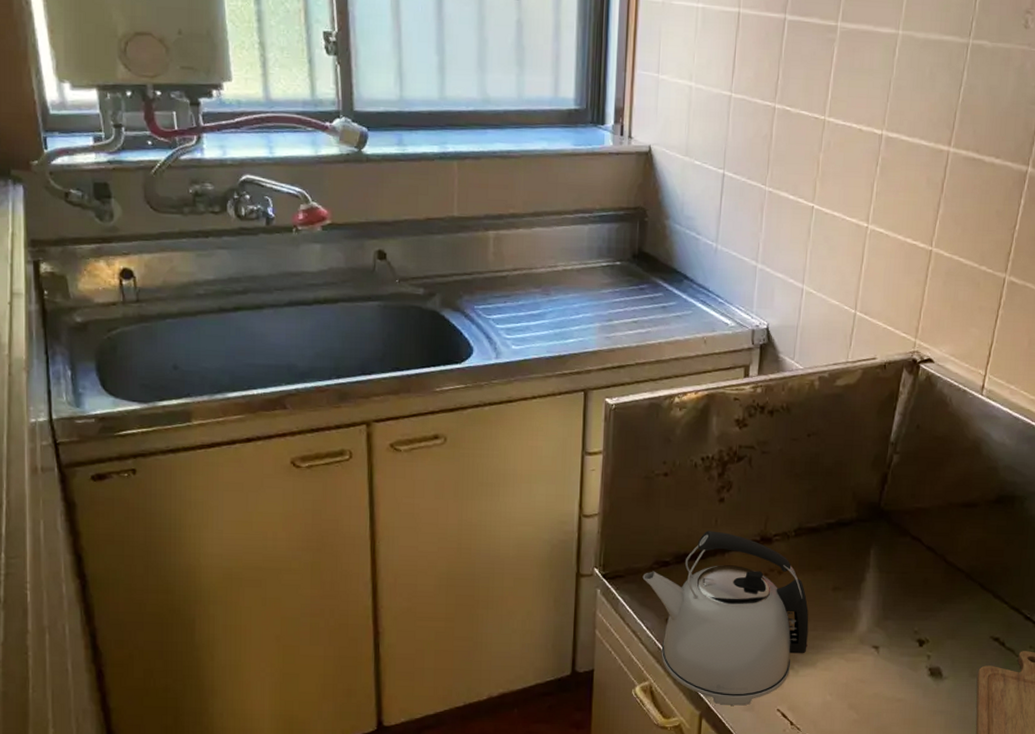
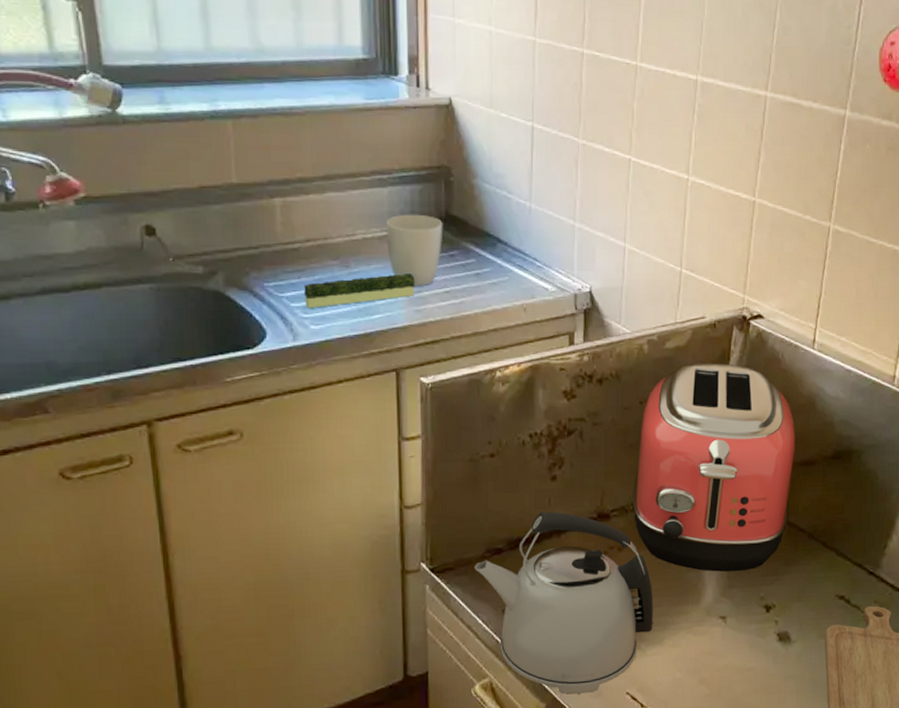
sponge: none [508,302,608,330] -> present [304,272,416,308]
cup: none [584,249,636,315] -> present [386,214,443,286]
toaster: none [794,400,959,604] -> present [633,361,796,572]

